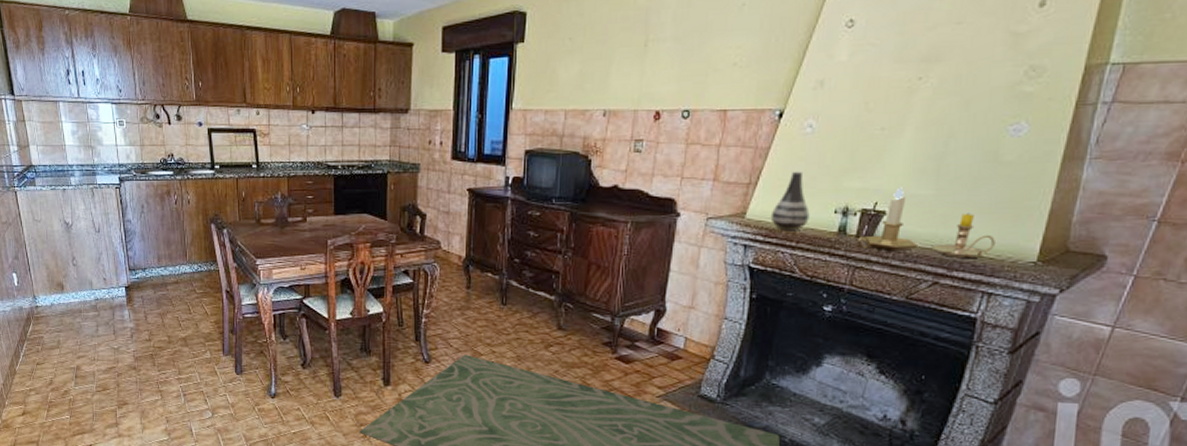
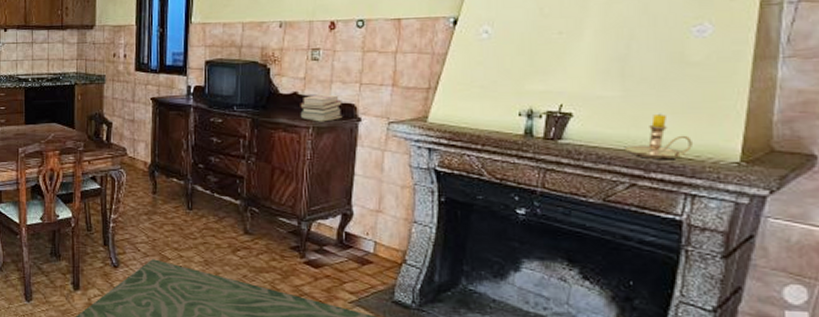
books: none [619,188,663,217] -> present [300,94,343,122]
vase: present [770,171,810,231] -> none [453,75,493,134]
candlestick: present [857,187,919,252] -> none [546,89,611,154]

